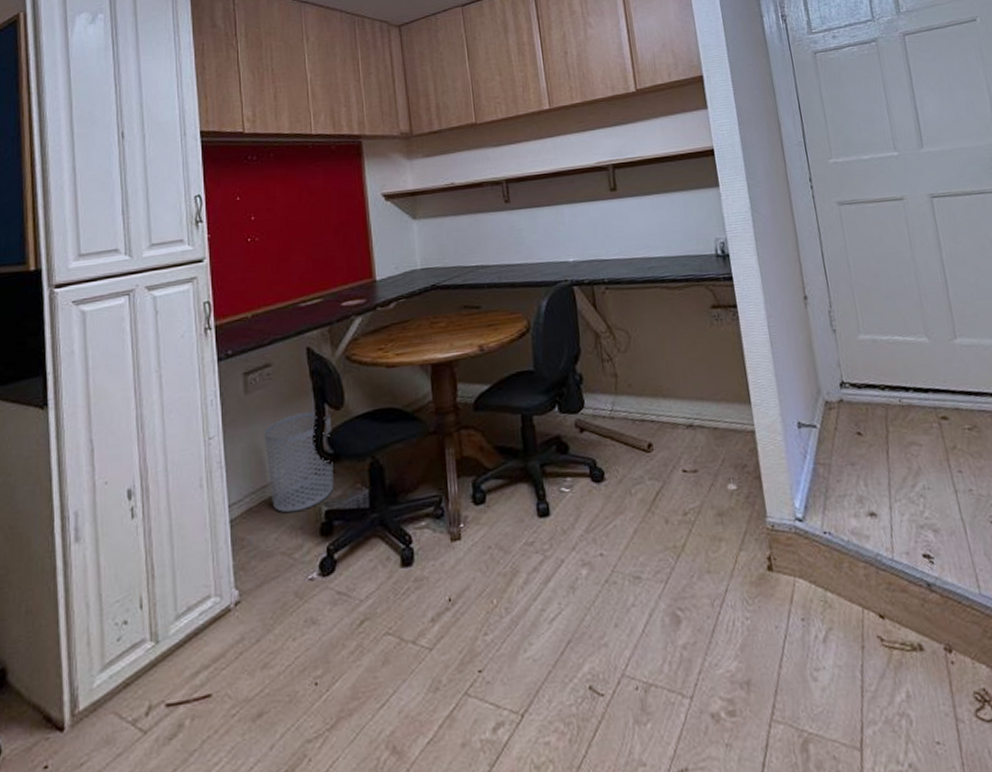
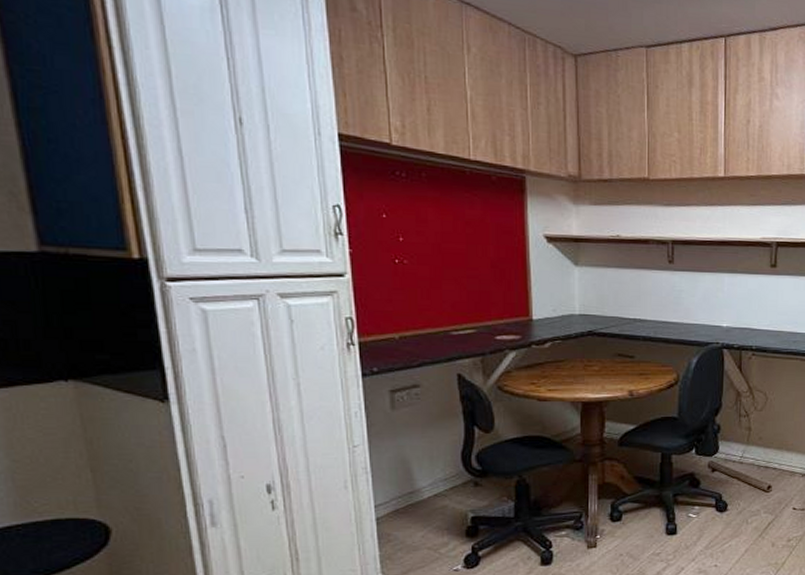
waste bin: present [263,410,334,513] -> none [411,431,481,516]

